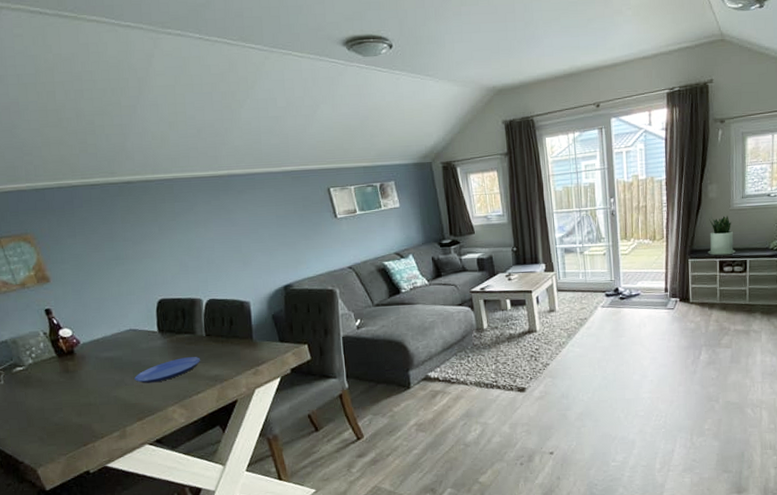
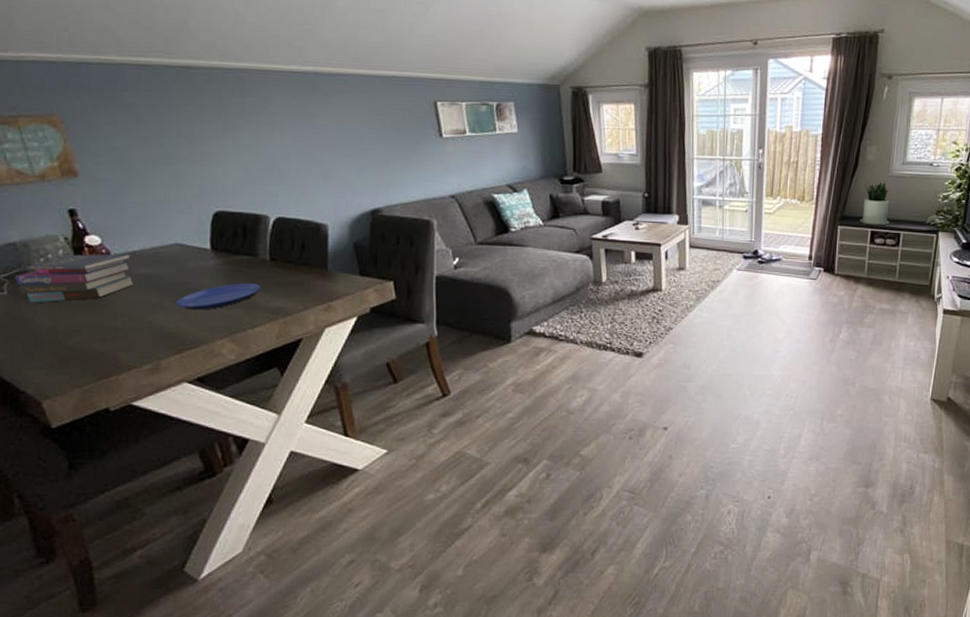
books: none [8,342,100,389] -> present [14,254,134,303]

